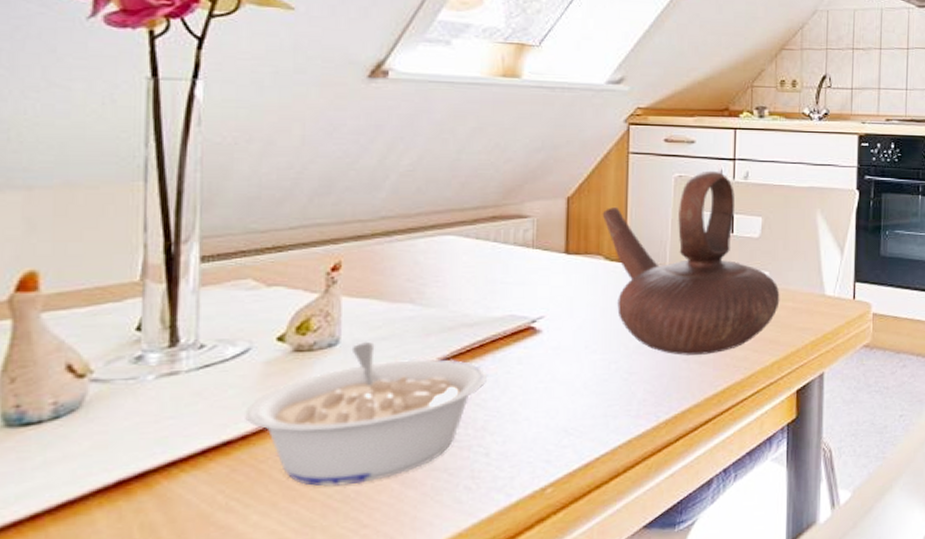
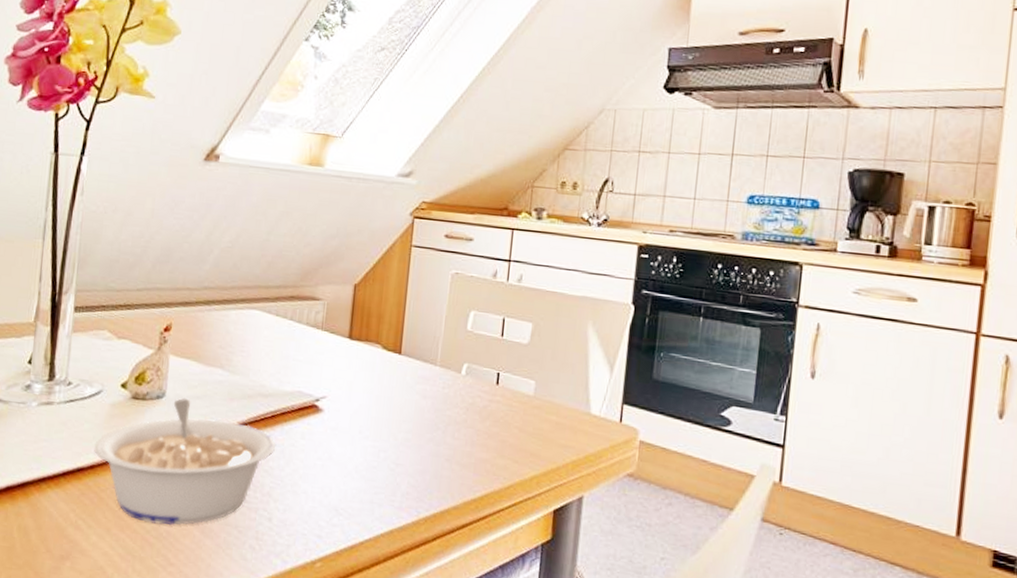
teapot: present [602,170,780,355] -> none [383,270,545,458]

